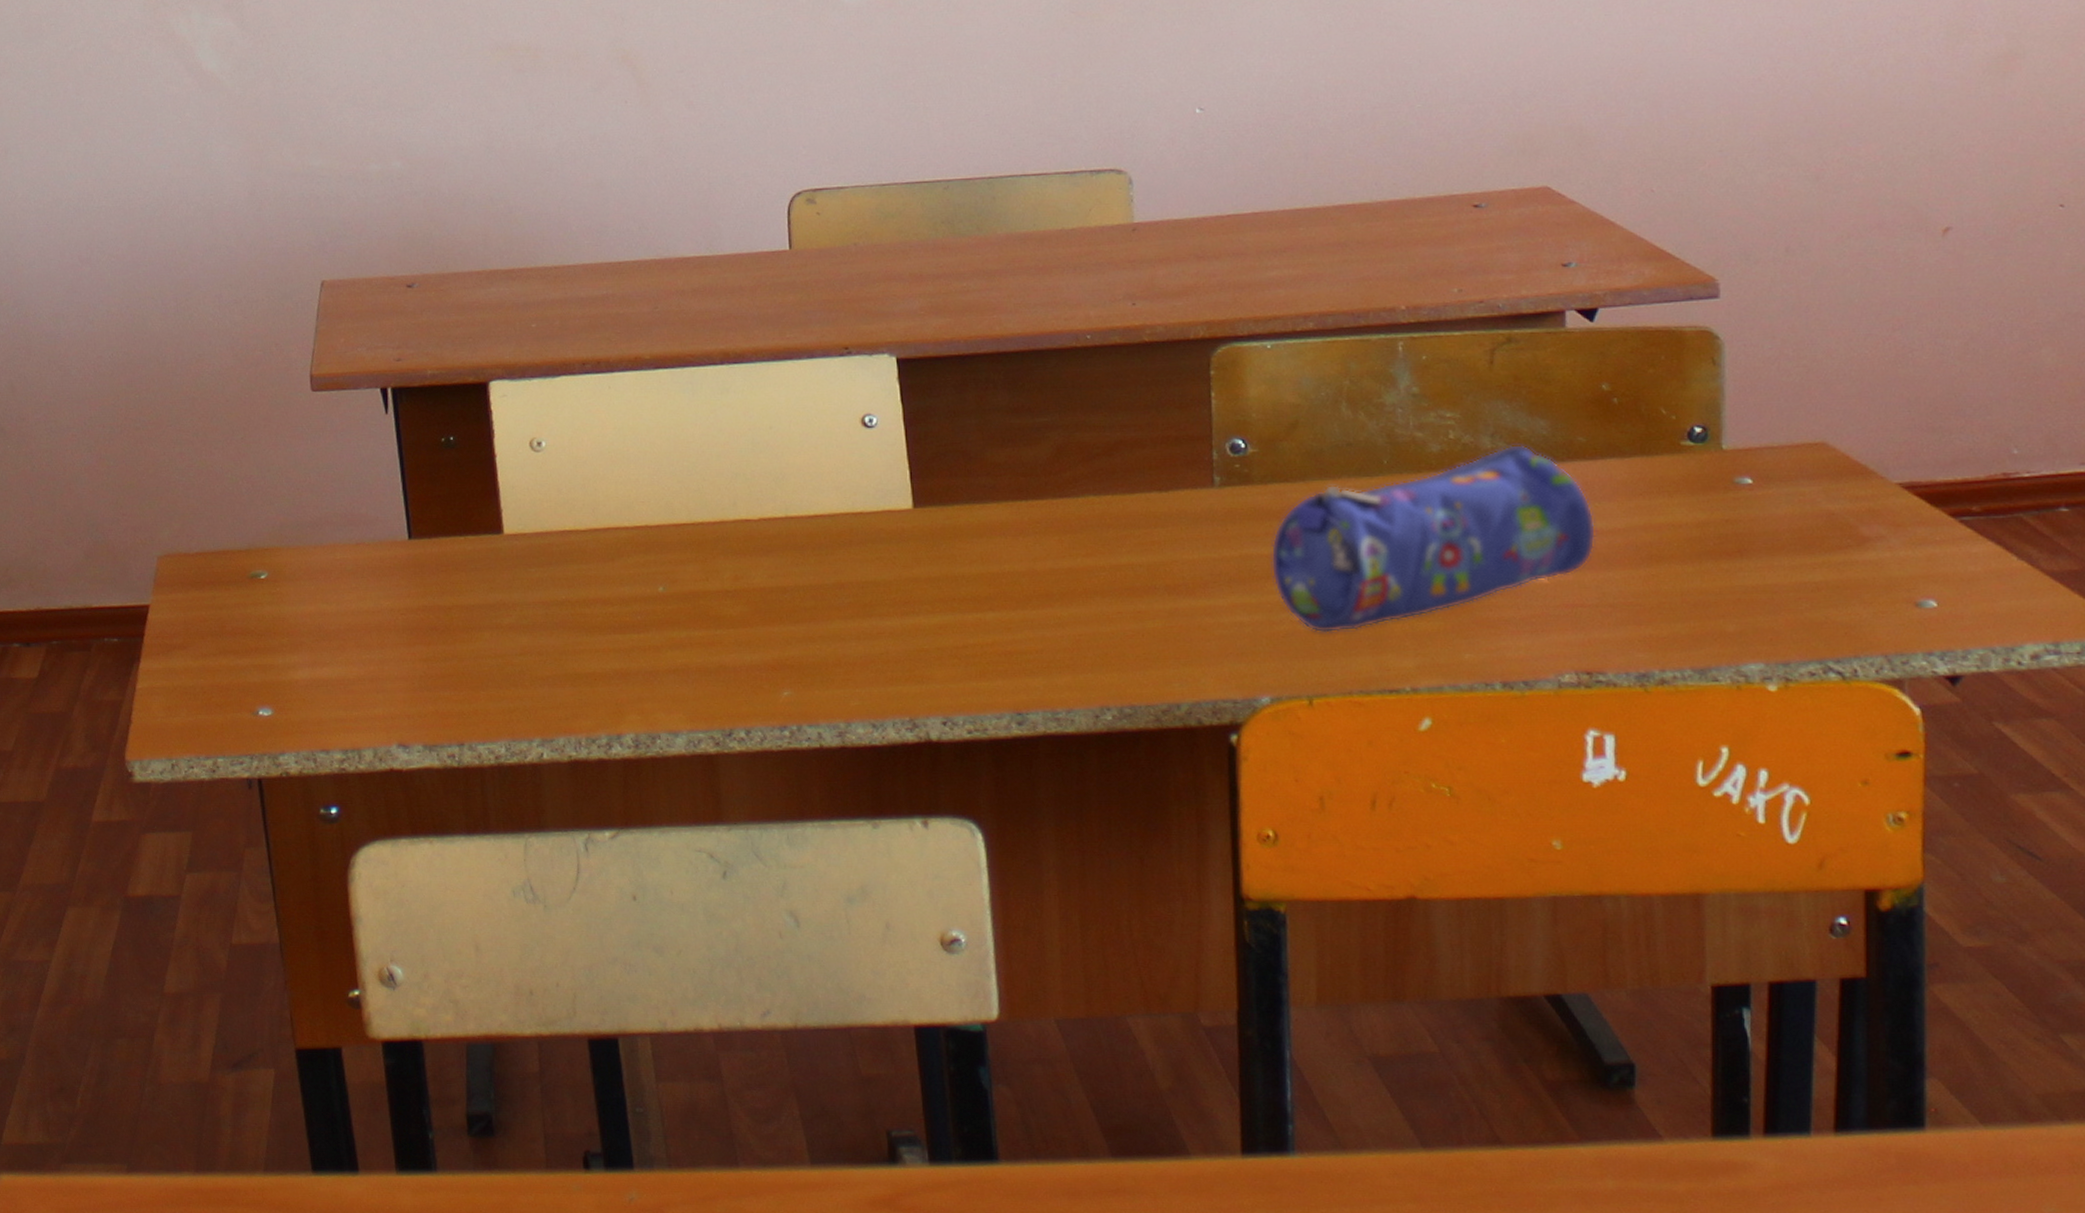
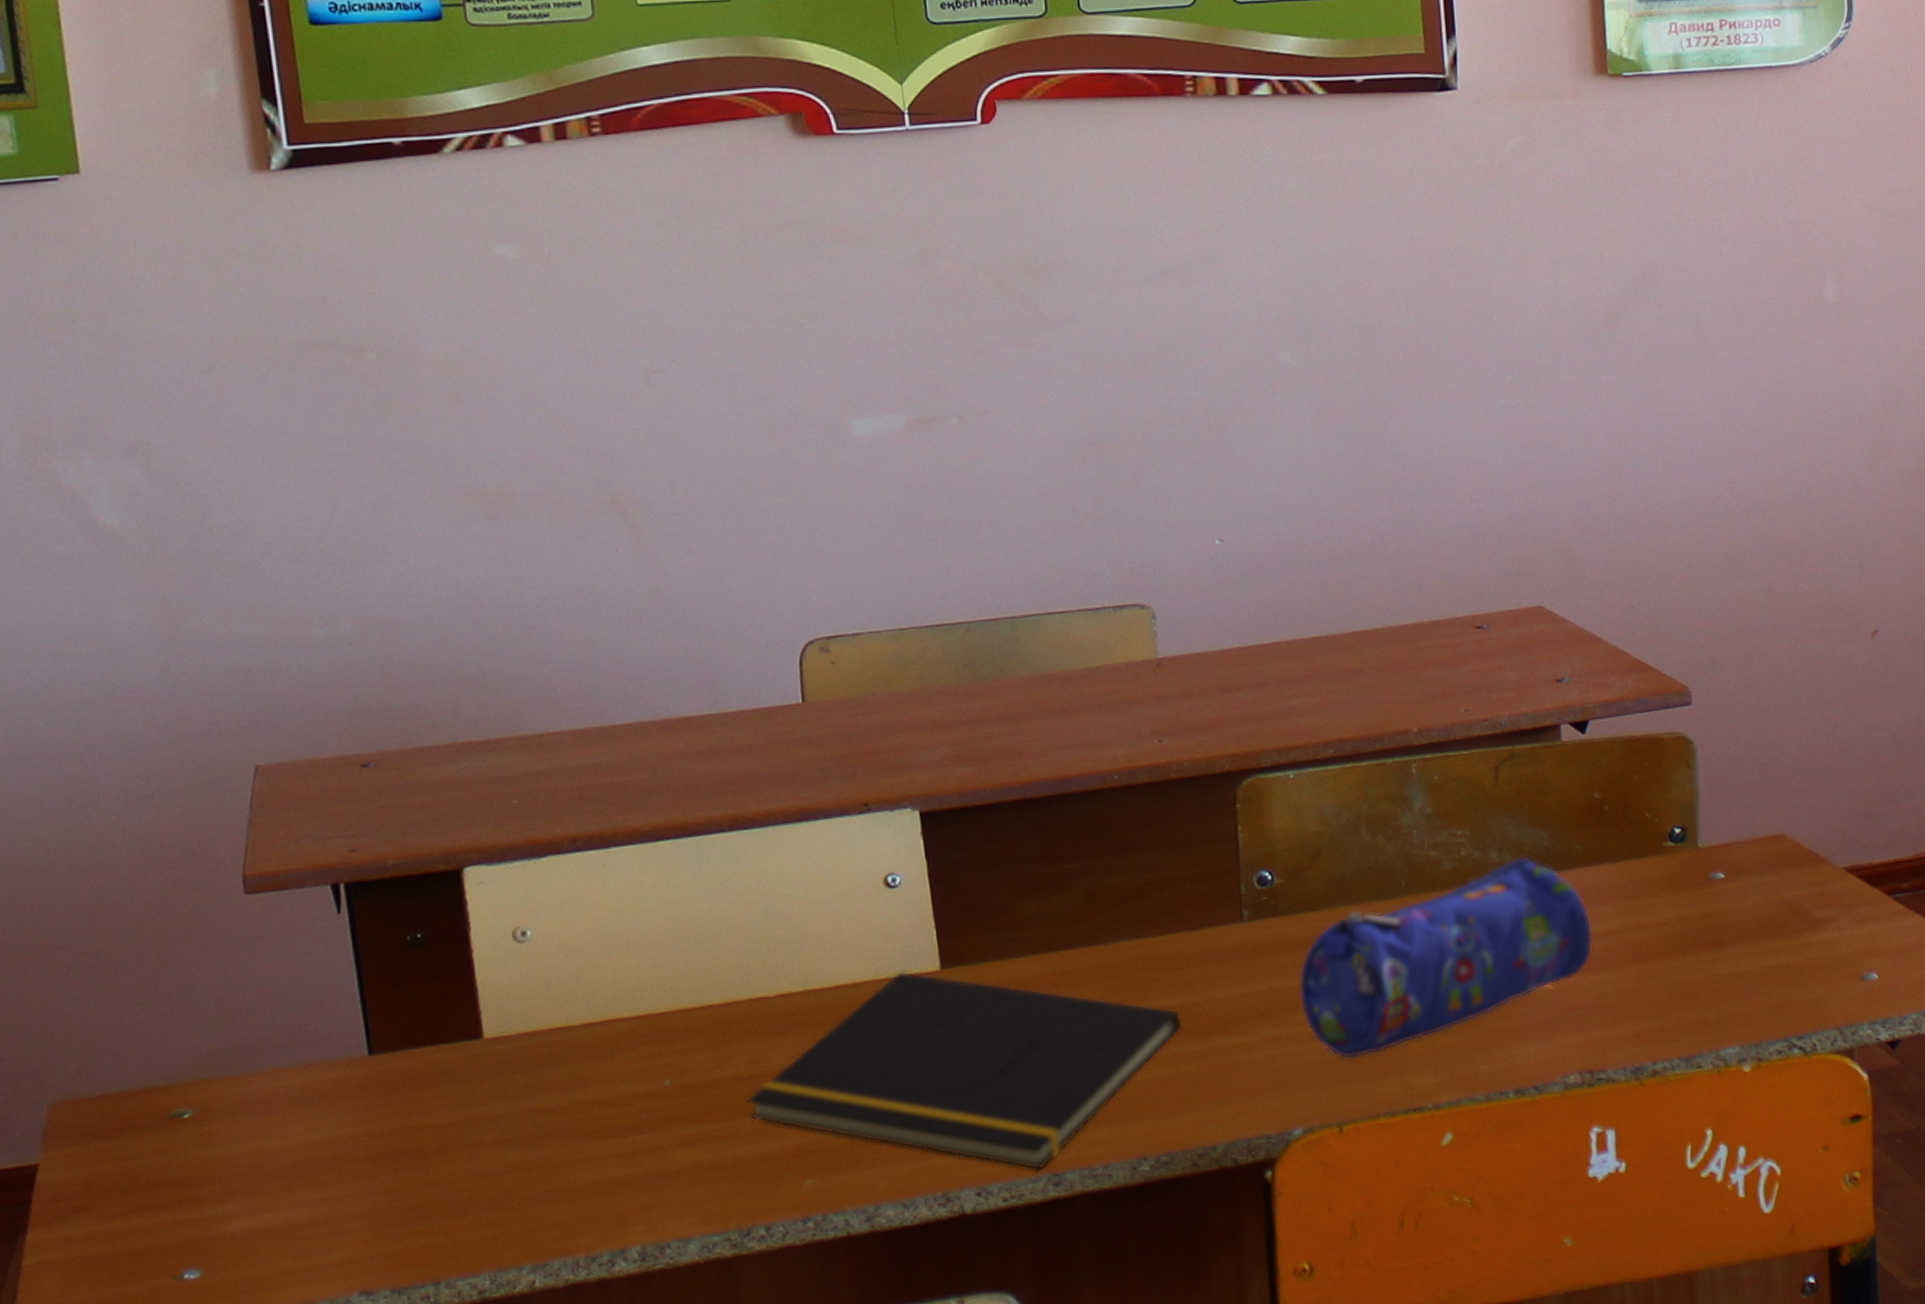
notepad: none [730,507,1150,709] -> present [746,971,1184,1171]

